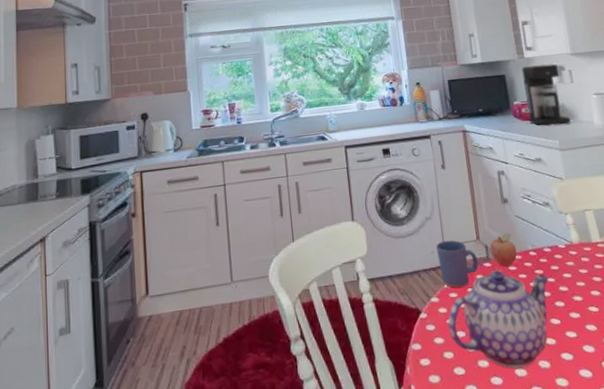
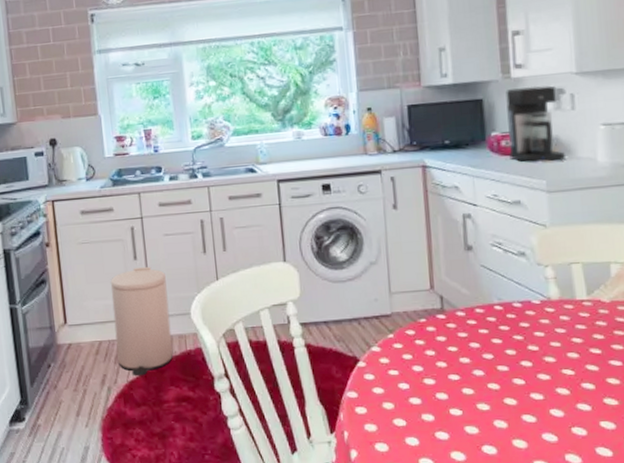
pedal bin: none [193,231,252,346] -> present [110,266,173,377]
mug: present [436,240,479,288] -> none [381,287,431,339]
teapot: present [448,269,549,369] -> none [390,322,516,425]
fruit: present [489,232,518,267] -> none [445,283,479,320]

